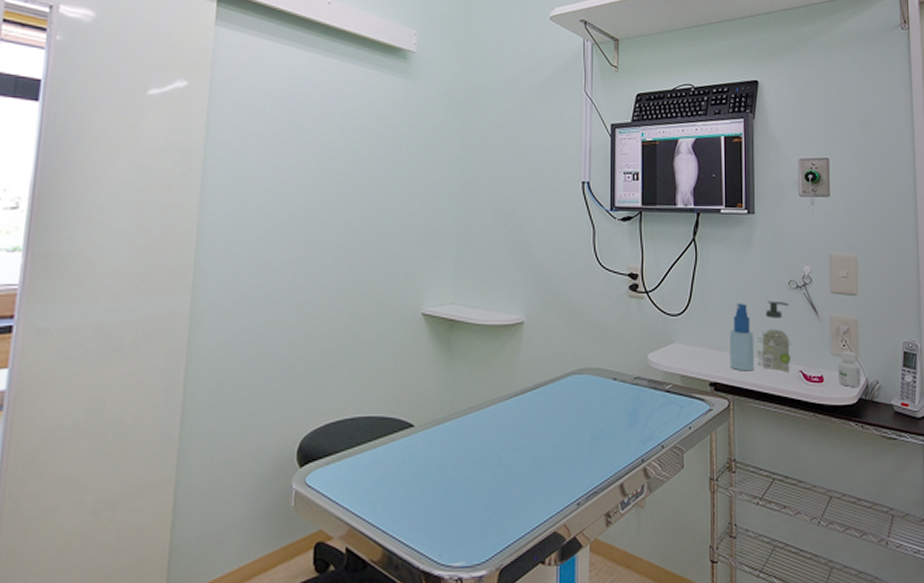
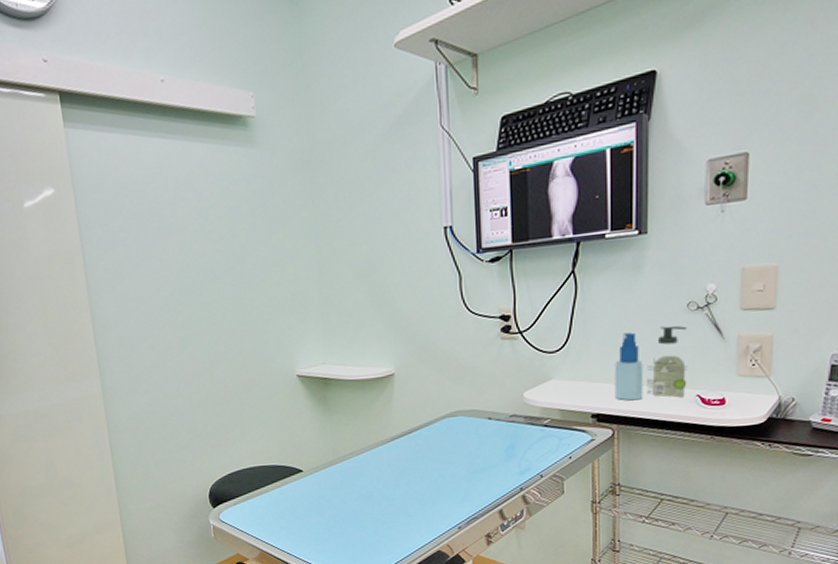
pill bottle: present [838,351,861,387] -> none [744,370,773,407]

